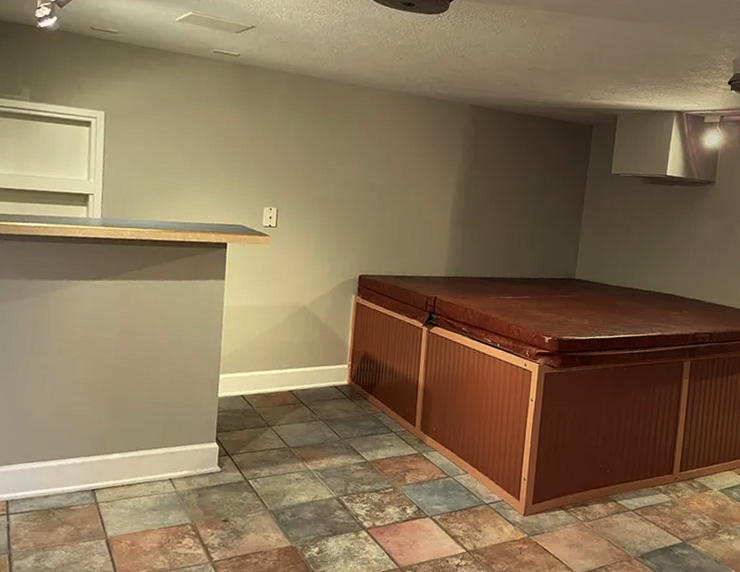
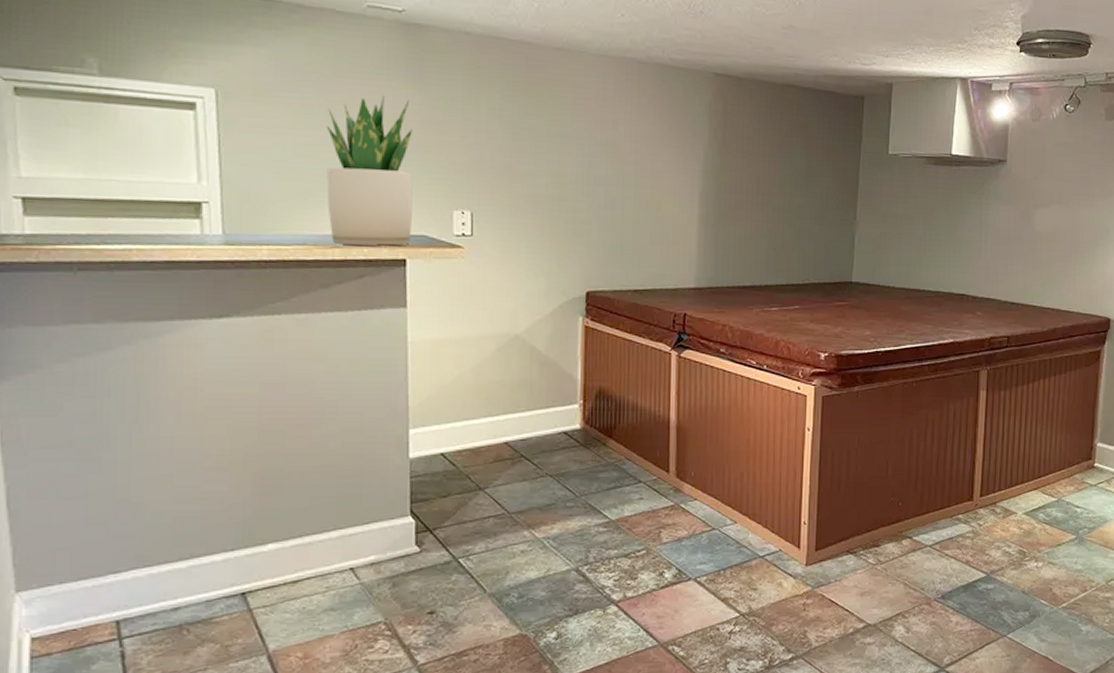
planter: none [174,118,239,233] -> present [326,95,414,246]

